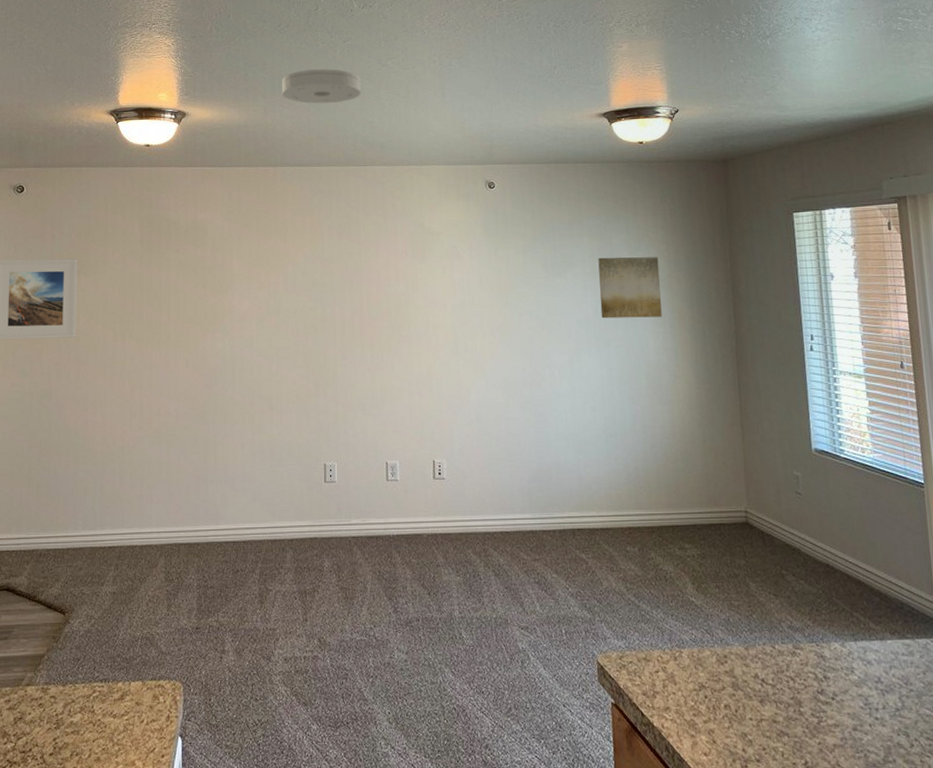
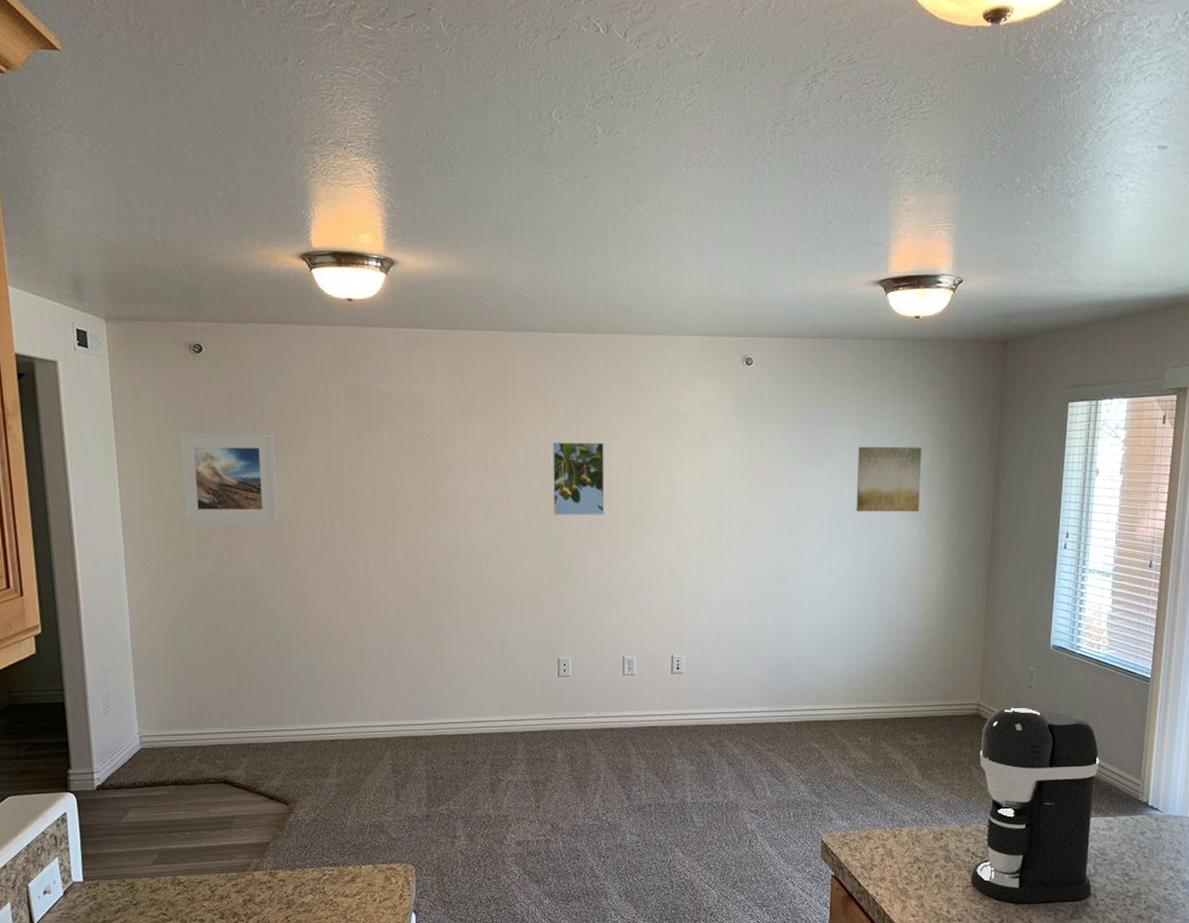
smoke detector: present [282,69,361,104] -> none [510,212,605,256]
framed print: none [318,259,366,327] -> present [552,441,605,516]
coffee maker: none [754,513,903,742] -> present [971,706,1100,903]

